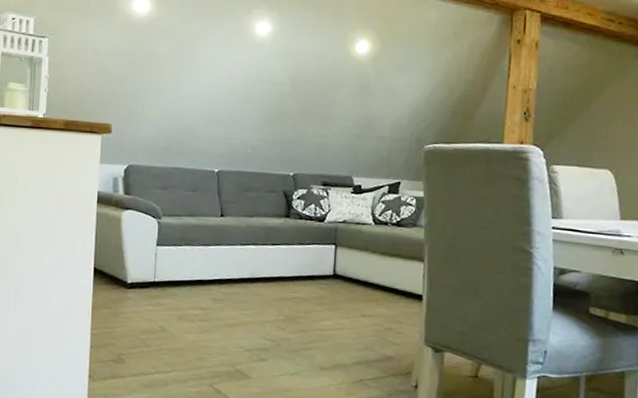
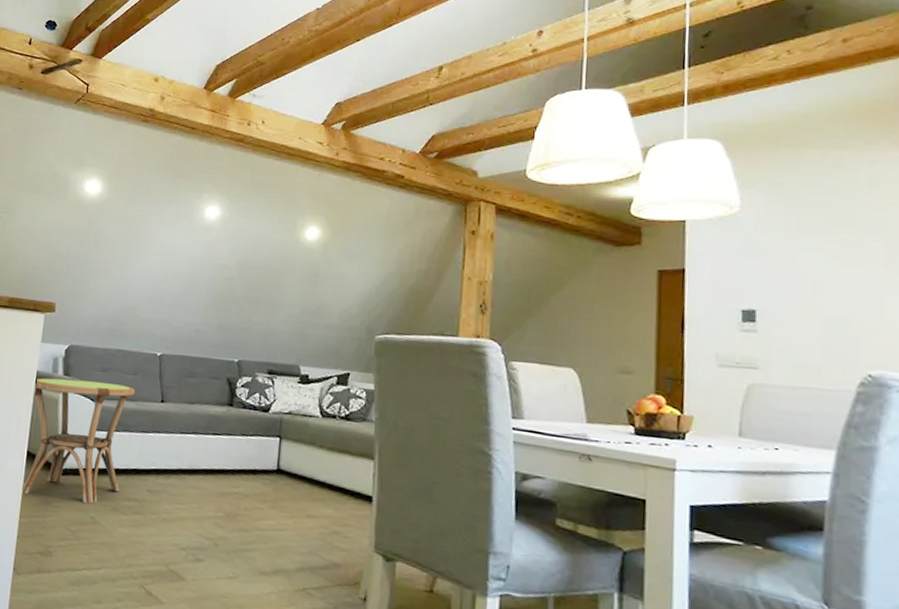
side table: none [91,197,196,314] -> present [21,378,136,504]

